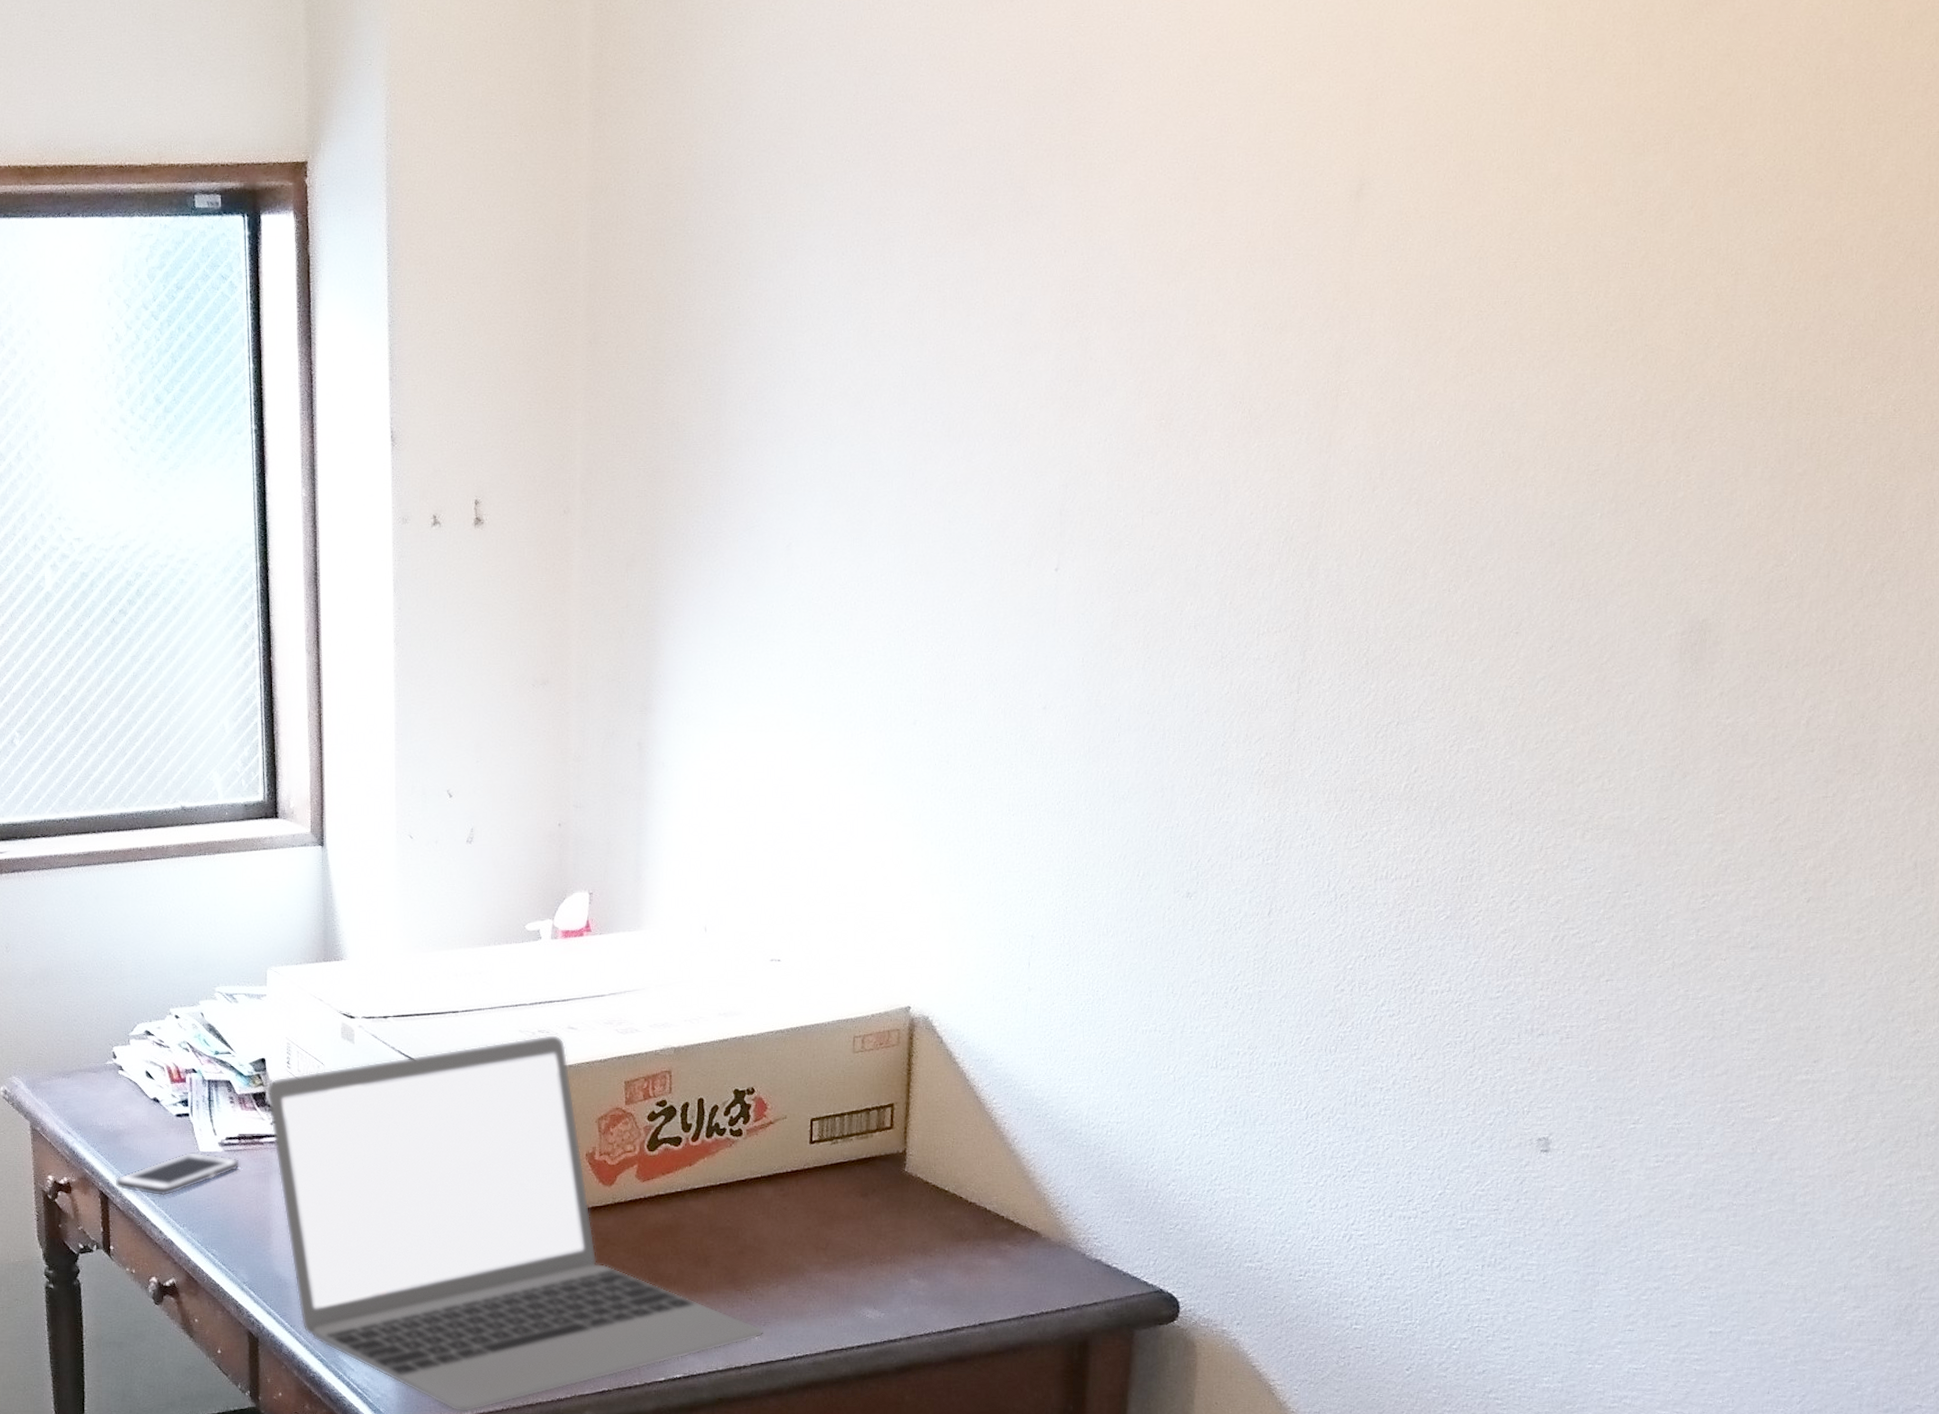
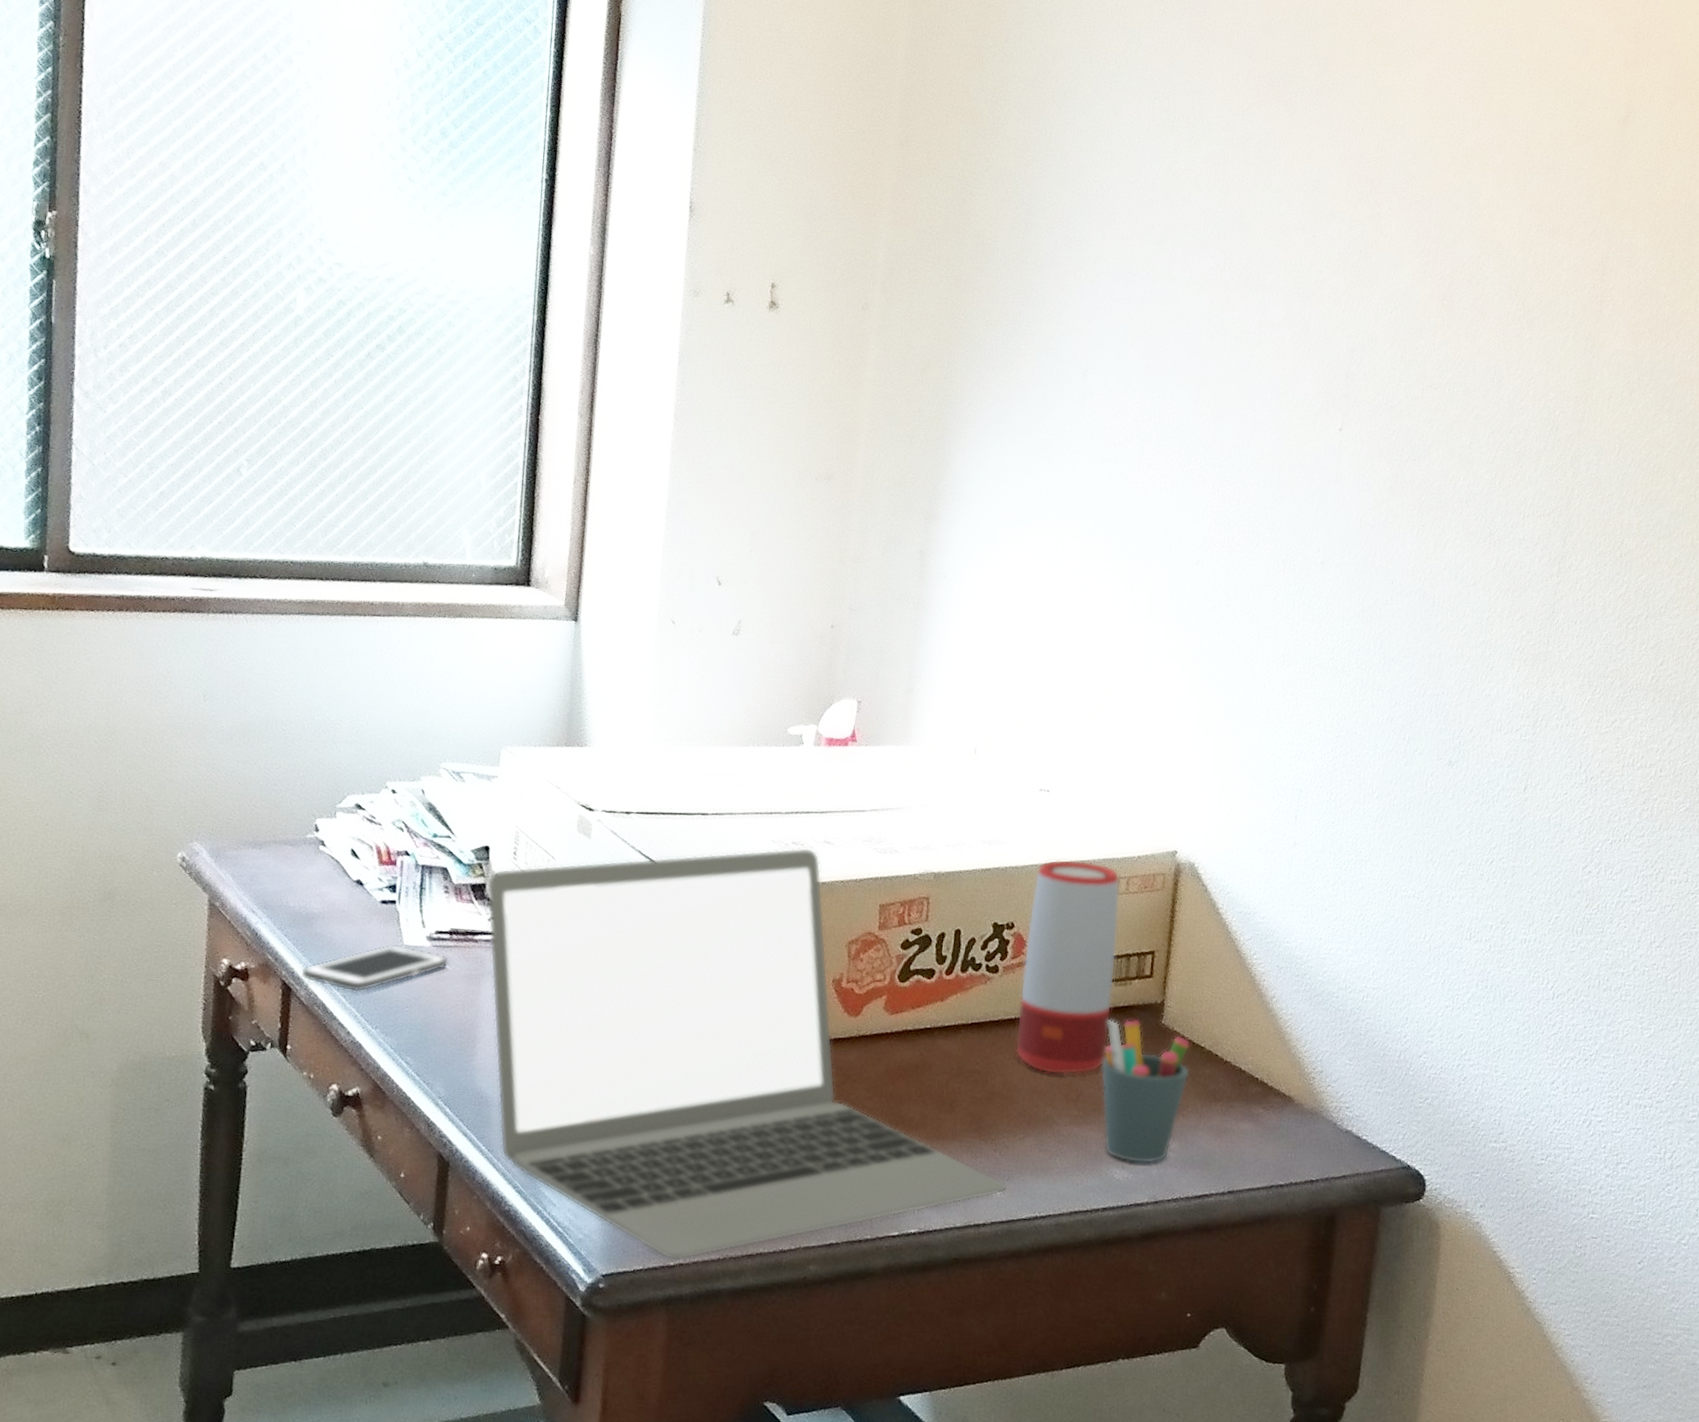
speaker: none [763,1023,857,1226] -> present [1015,859,1121,1075]
pen holder: none [847,1169,935,1303] -> present [1100,1019,1191,1164]

